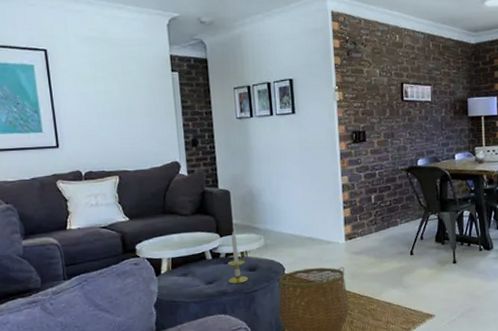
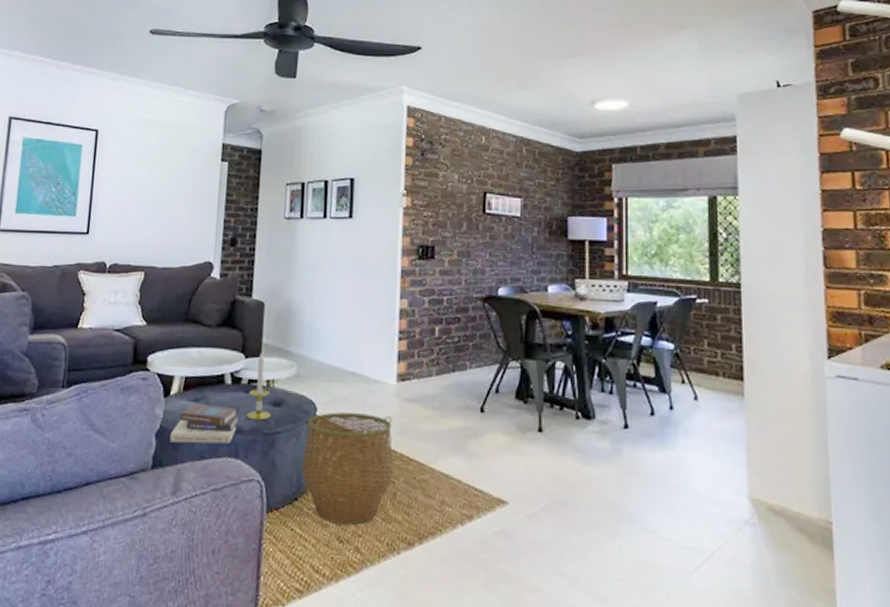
books: none [166,276,223,310] -> present [169,403,239,445]

